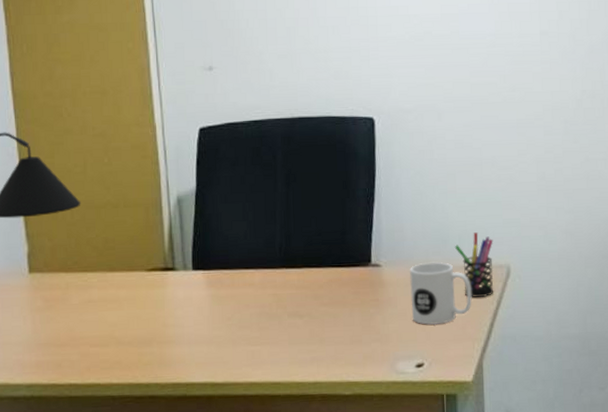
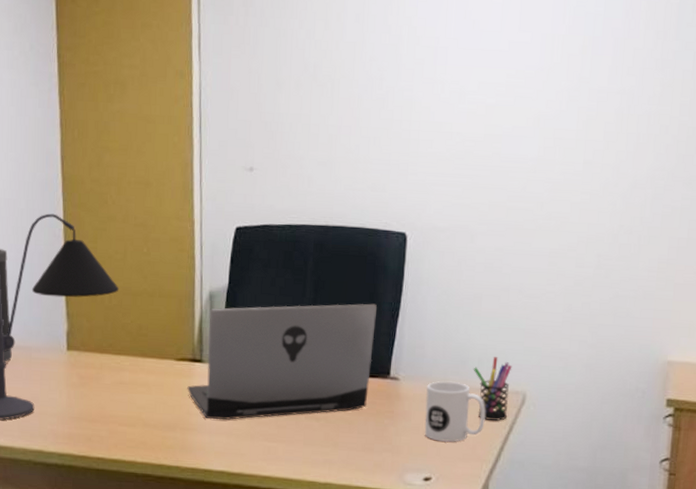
laptop: none [161,191,352,329] -> present [187,303,377,420]

